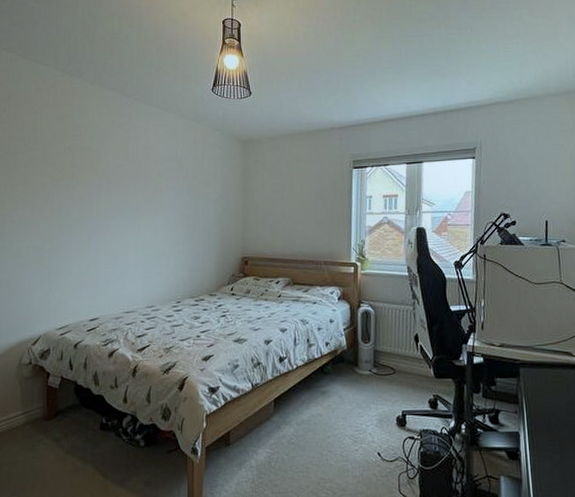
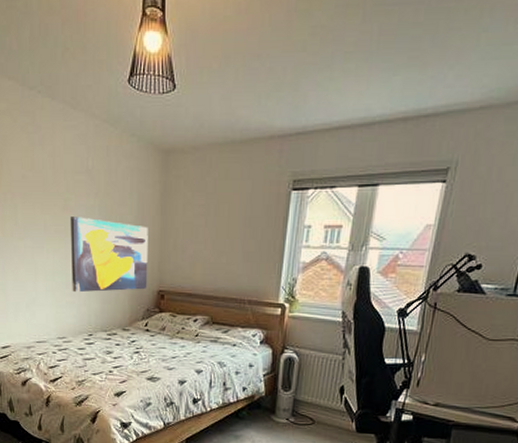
wall art: none [160,197,232,264] -> present [70,217,148,293]

